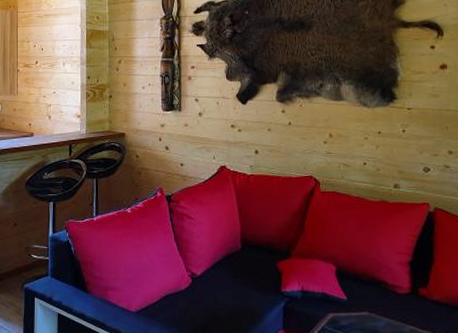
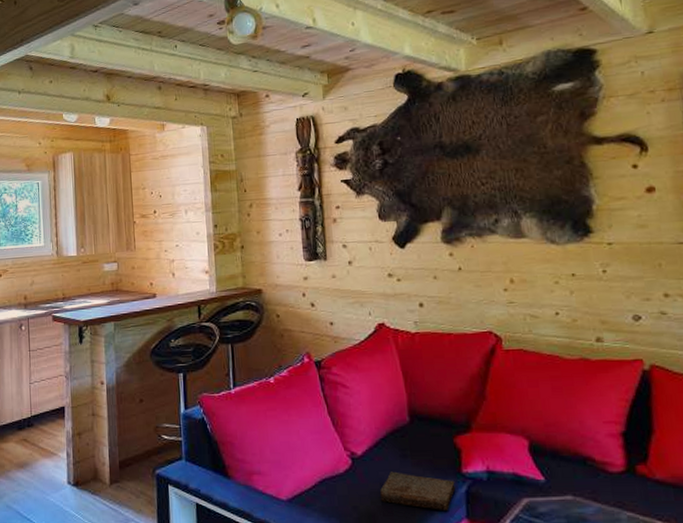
book: none [214,289,276,322] -> present [380,471,456,510]

